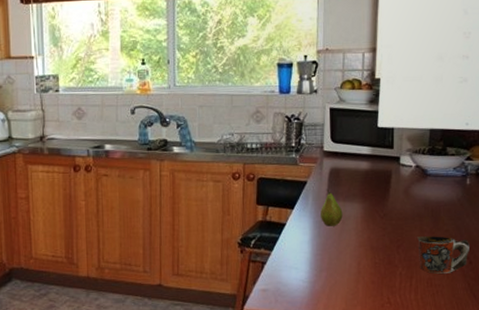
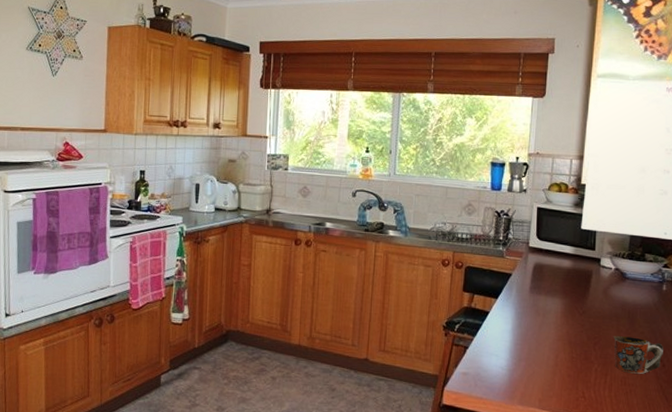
fruit: present [320,188,343,226] -> none [523,282,544,319]

